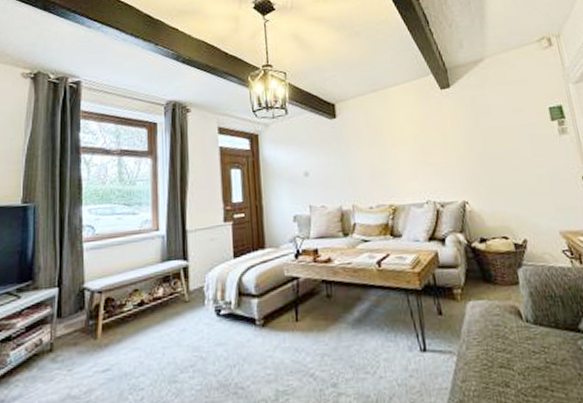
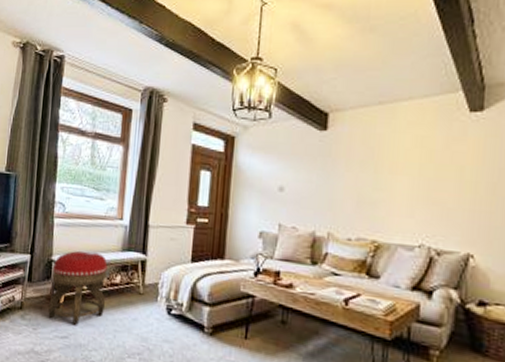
footstool: none [85,269,150,355] -> present [48,251,108,326]

